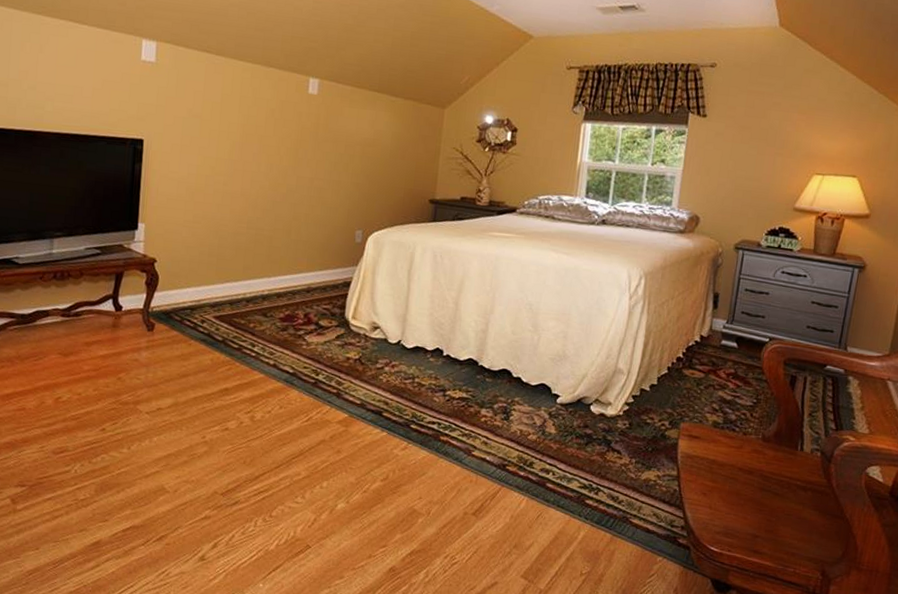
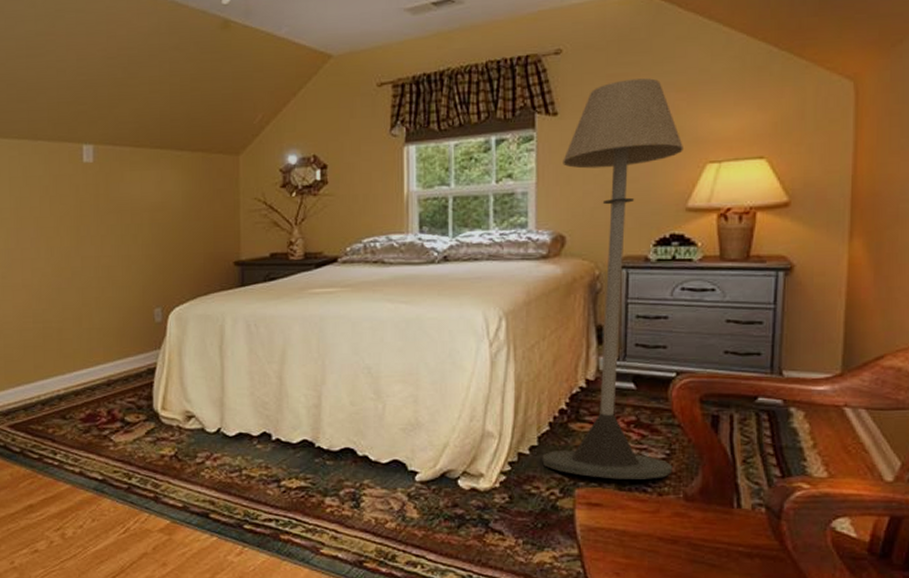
floor lamp: none [658,97,798,421] -> present [542,78,683,480]

